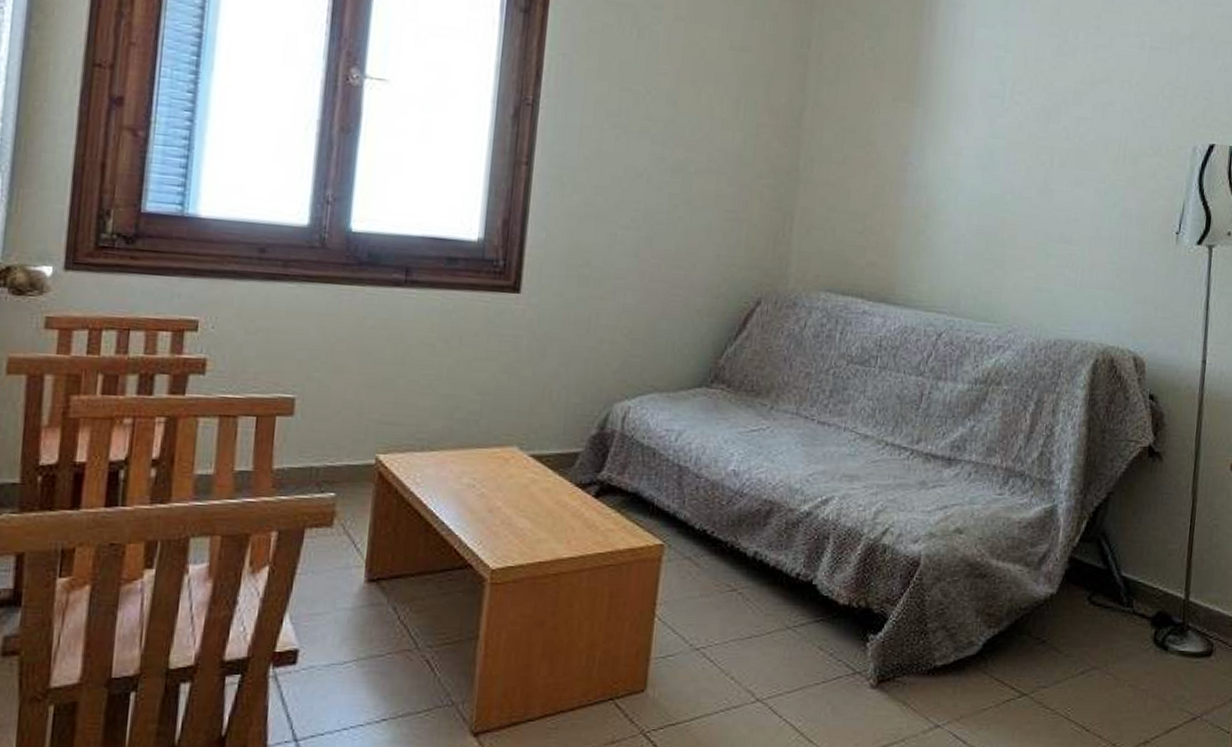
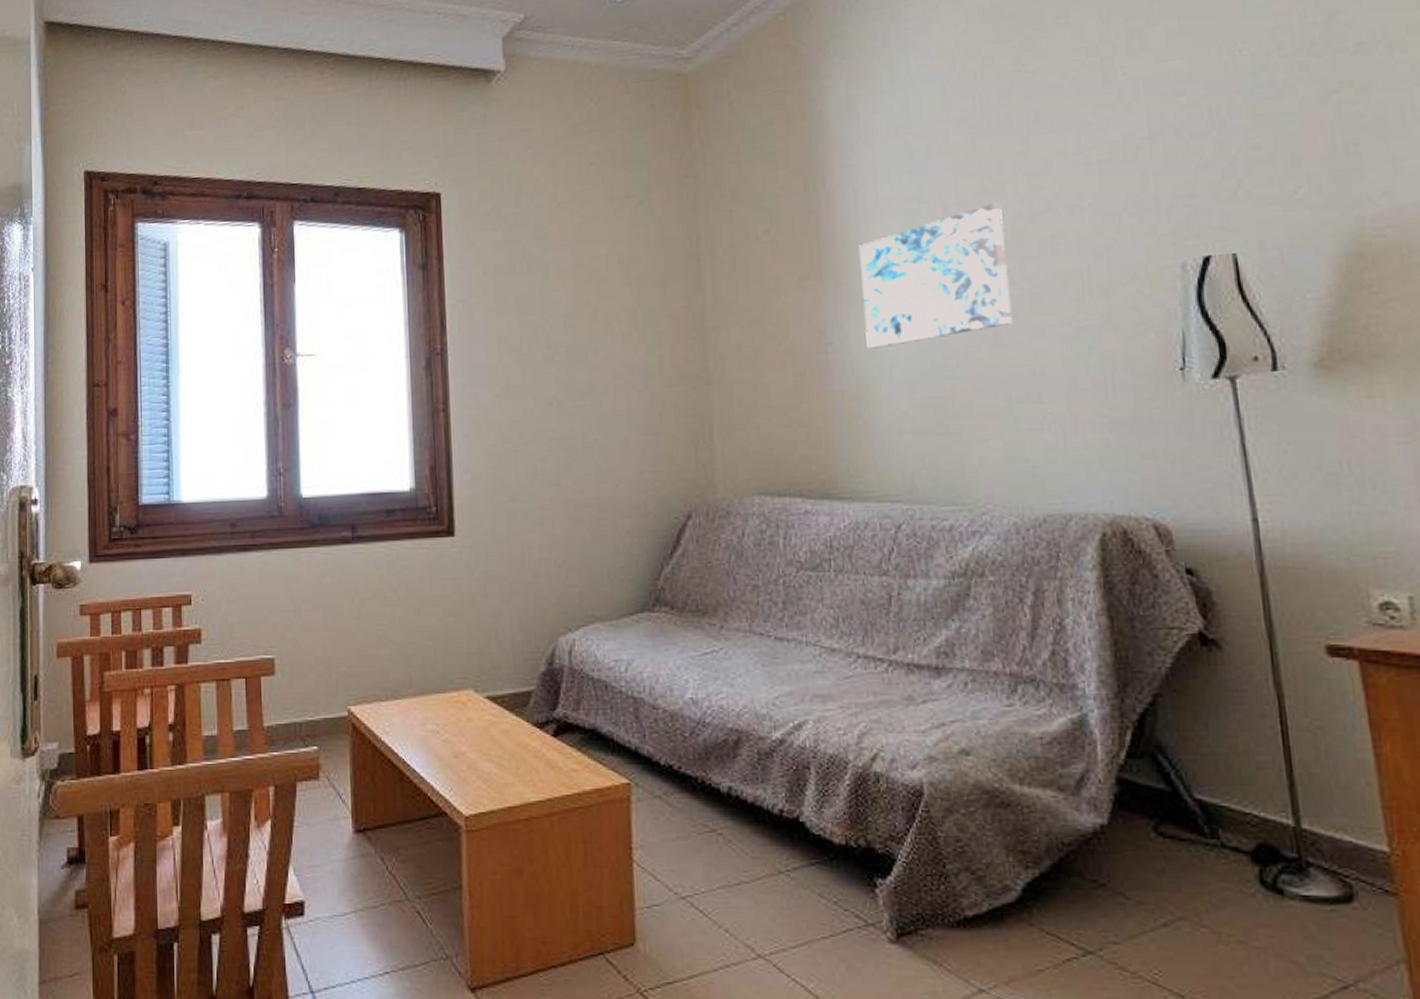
wall art: none [941,64,1071,175] -> present [859,203,1012,349]

